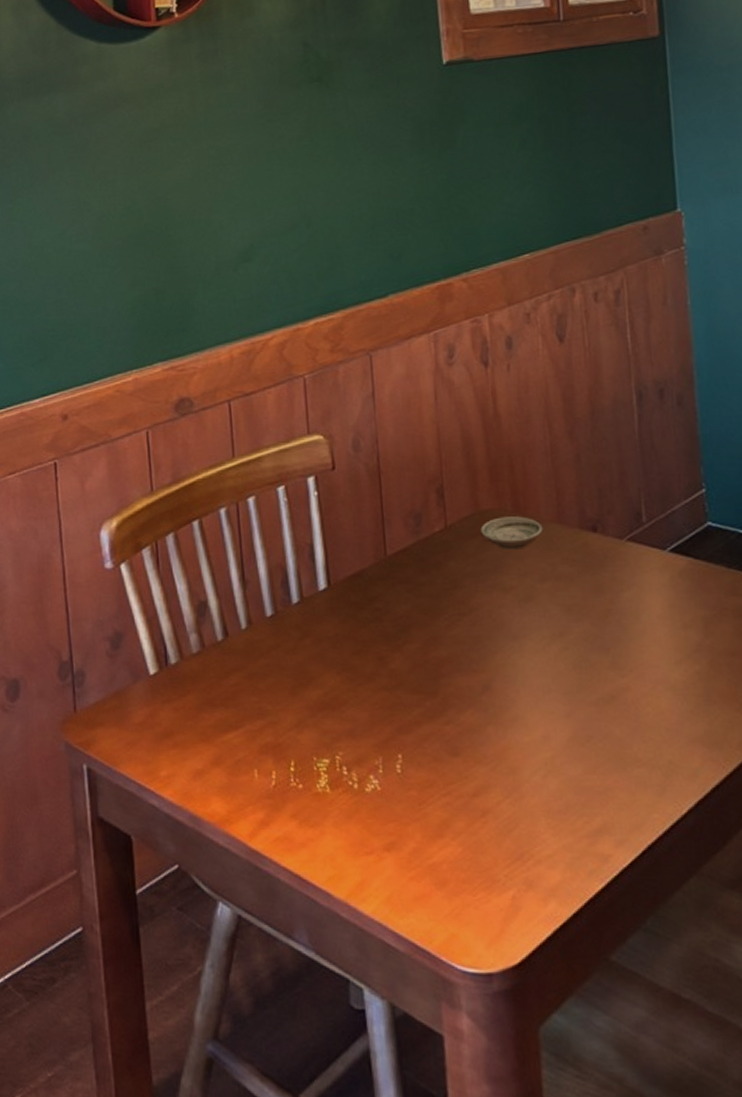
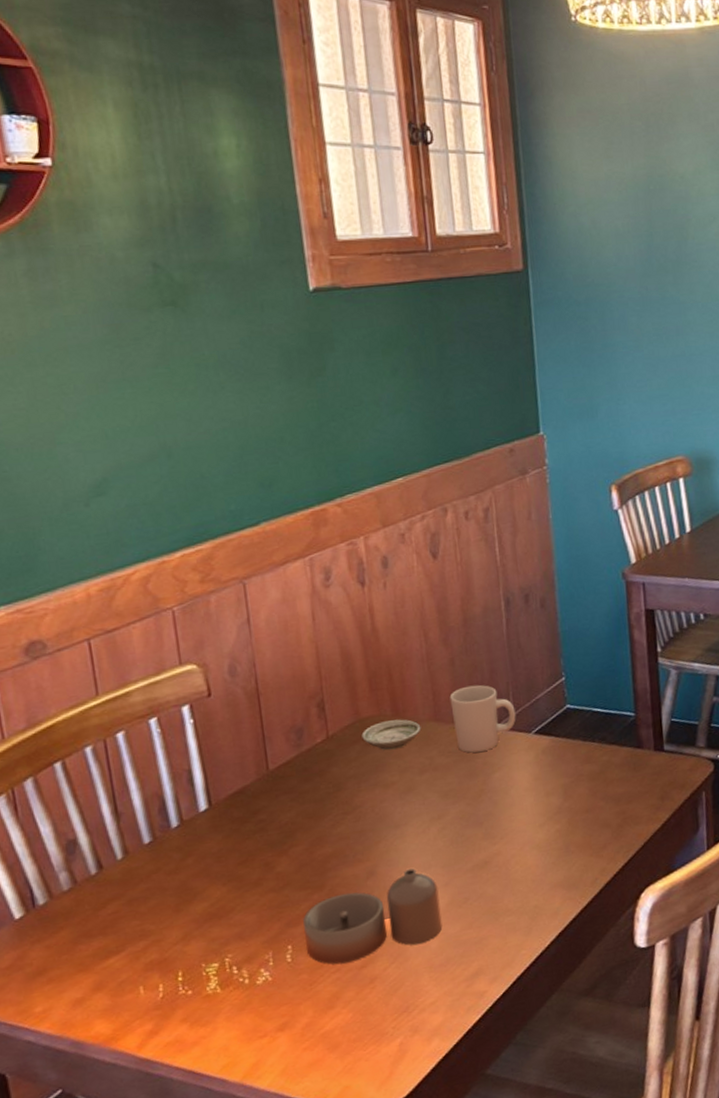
sugar bowl: none [414,690,563,786] -> present [303,868,443,964]
mug: none [574,487,649,565] -> present [449,685,516,753]

